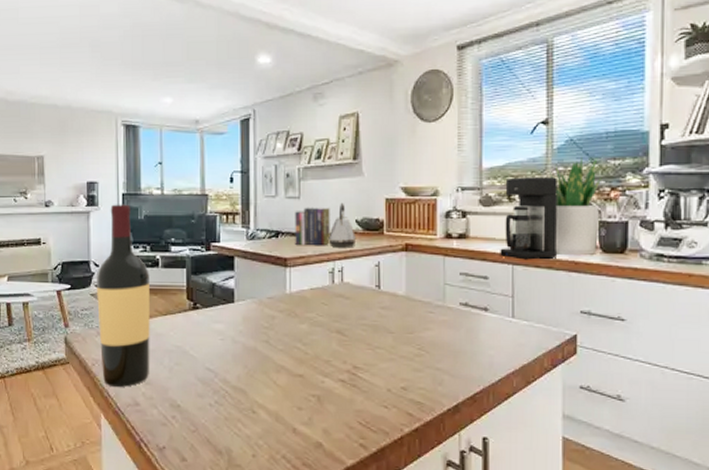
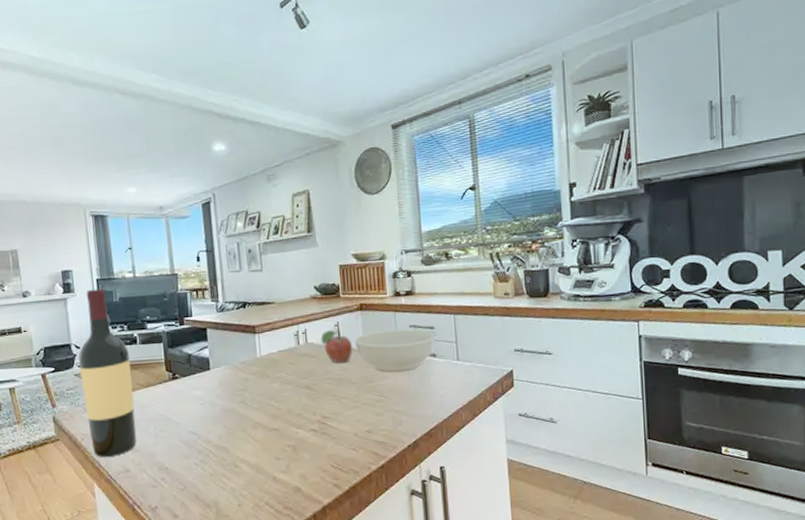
books: present [295,207,330,246] -> none [259,276,293,314]
kettle: present [329,203,357,248] -> none [291,272,317,313]
fruit: none [358,270,394,308] -> present [320,329,353,363]
bowl: none [395,276,489,325] -> present [354,329,436,373]
coffee maker: present [500,177,558,260] -> none [442,235,492,310]
planter: present [548,156,603,256] -> none [478,215,525,303]

